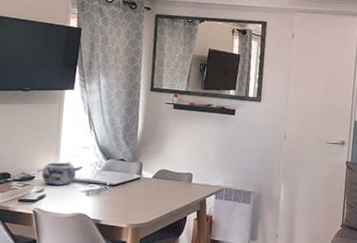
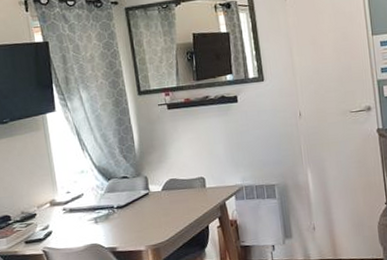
decorative bowl: present [41,161,76,186] -> none [42,192,79,220]

